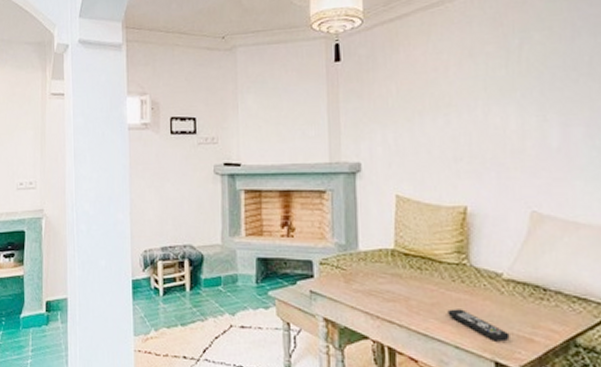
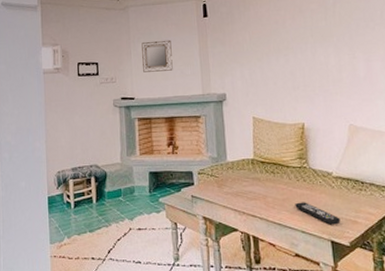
home mirror: none [252,90,292,132] -> present [141,39,173,72]

